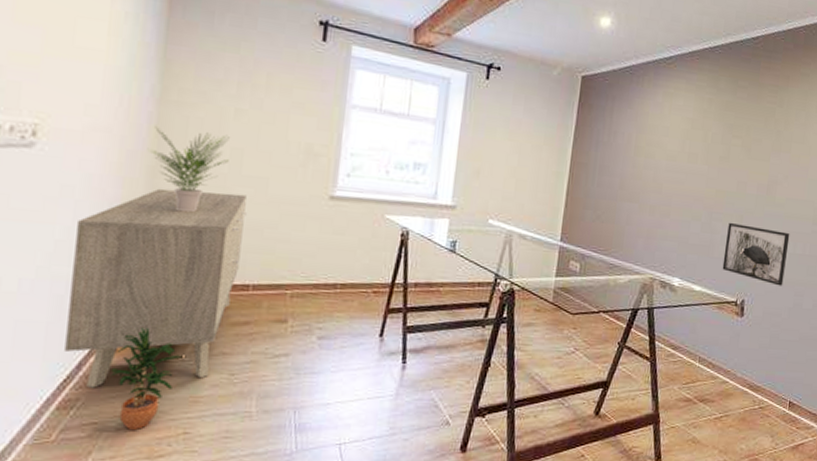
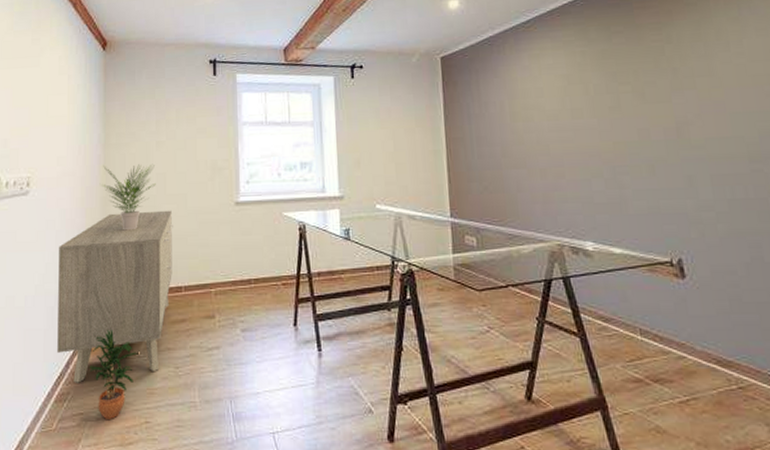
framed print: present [722,222,790,286] -> none [638,174,729,239]

